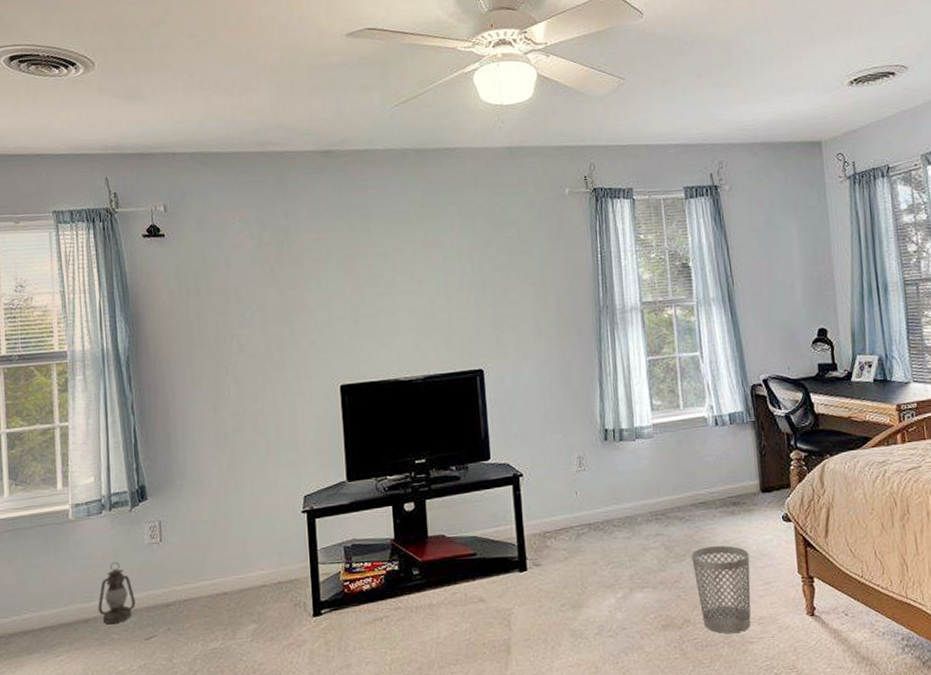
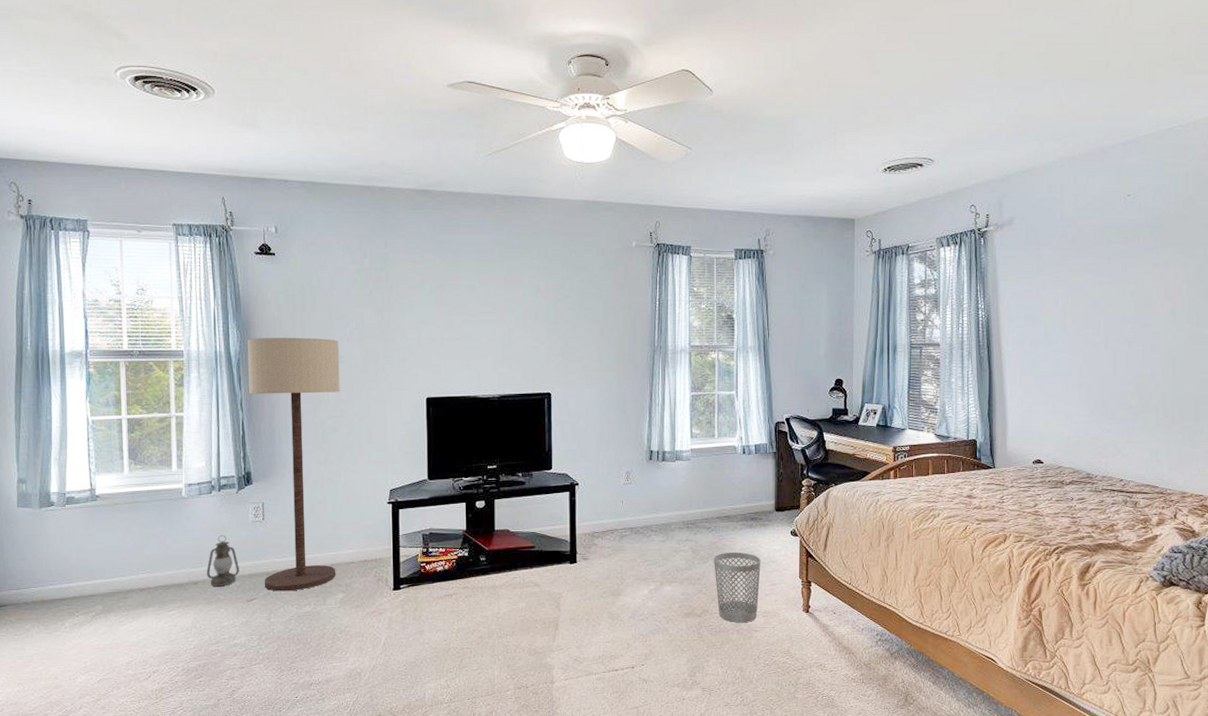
floor lamp: none [137,325,246,626] -> present [248,338,340,592]

